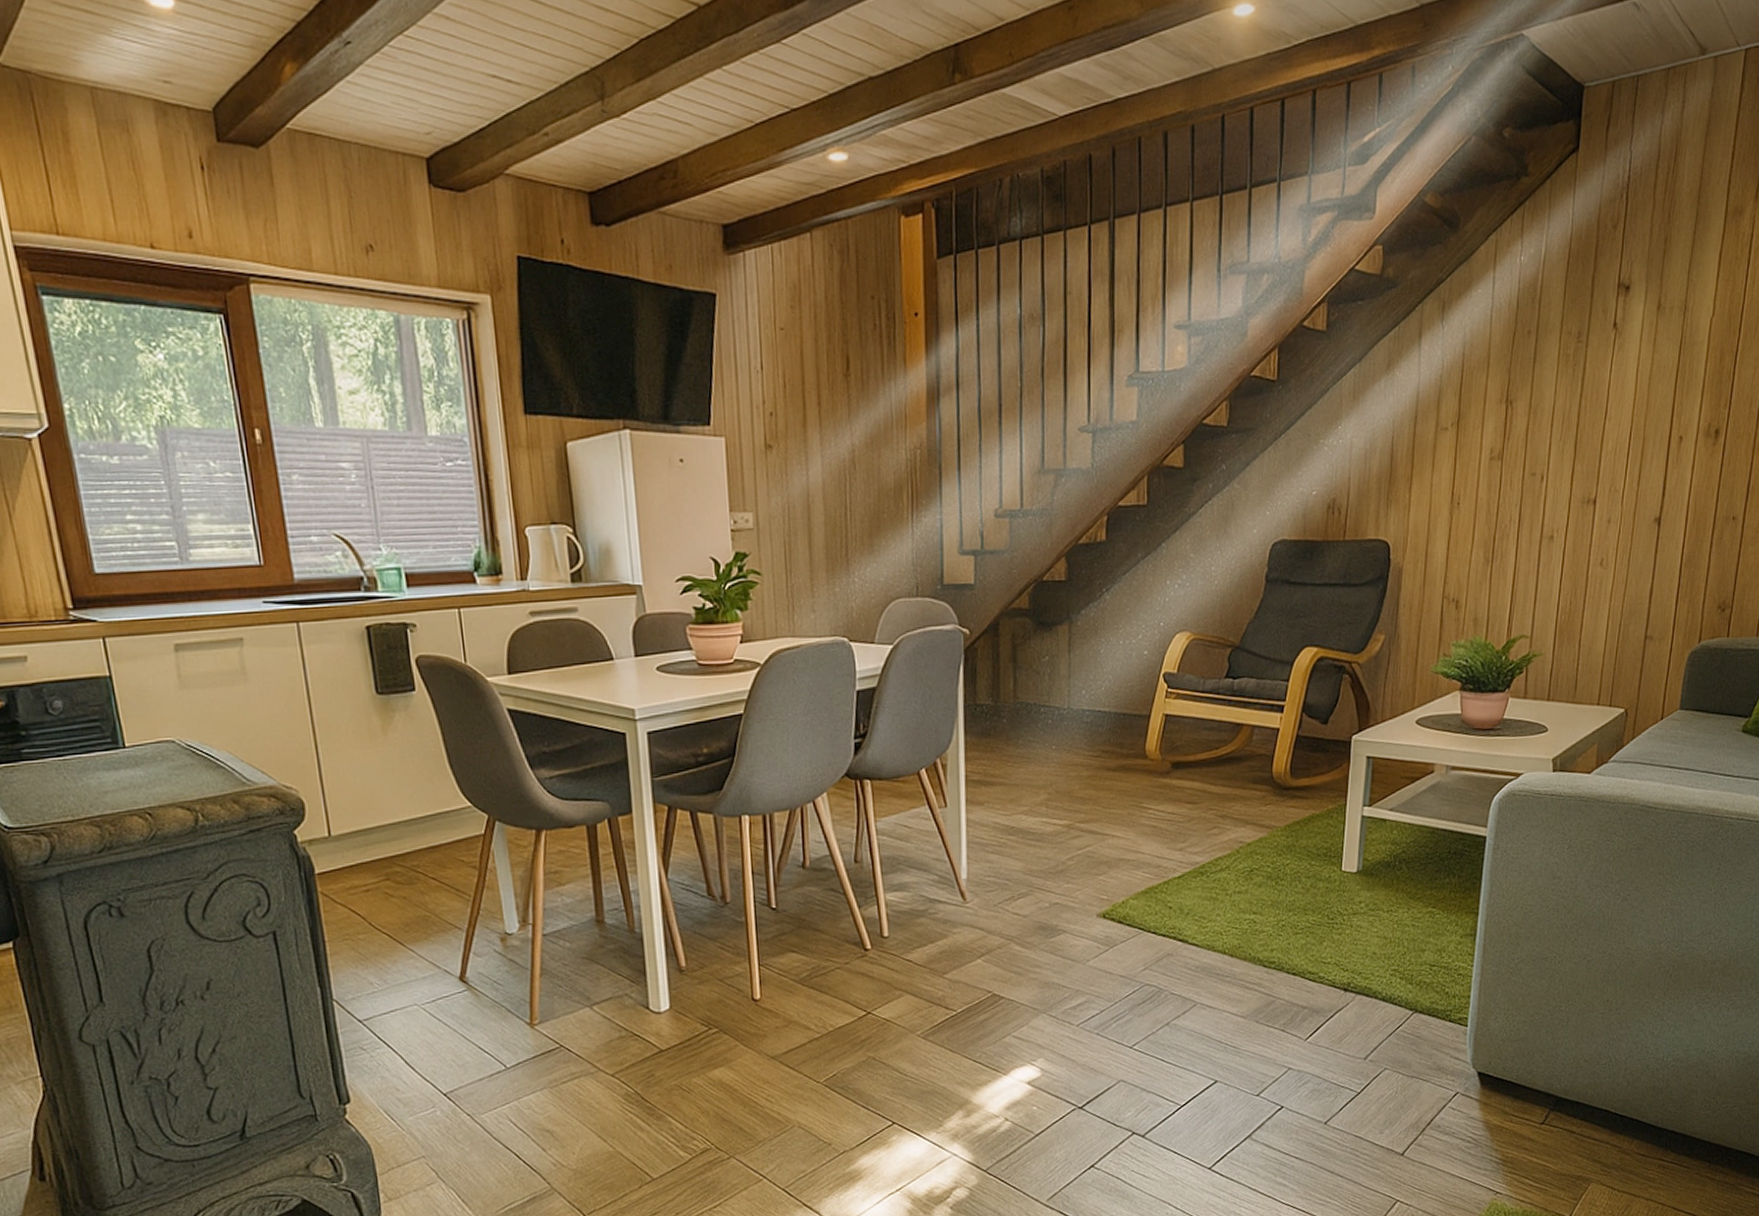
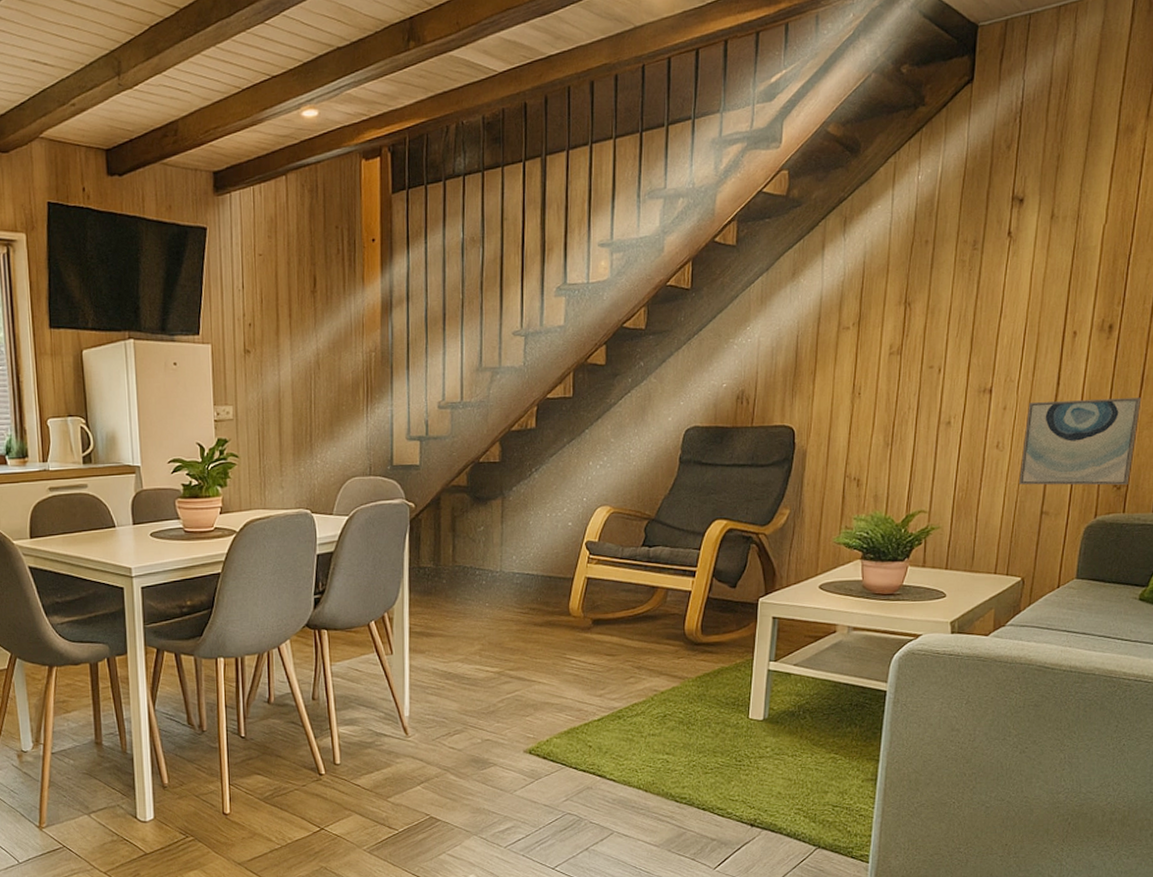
wall art: none [1623,510,1747,607] -> present [1019,397,1142,486]

